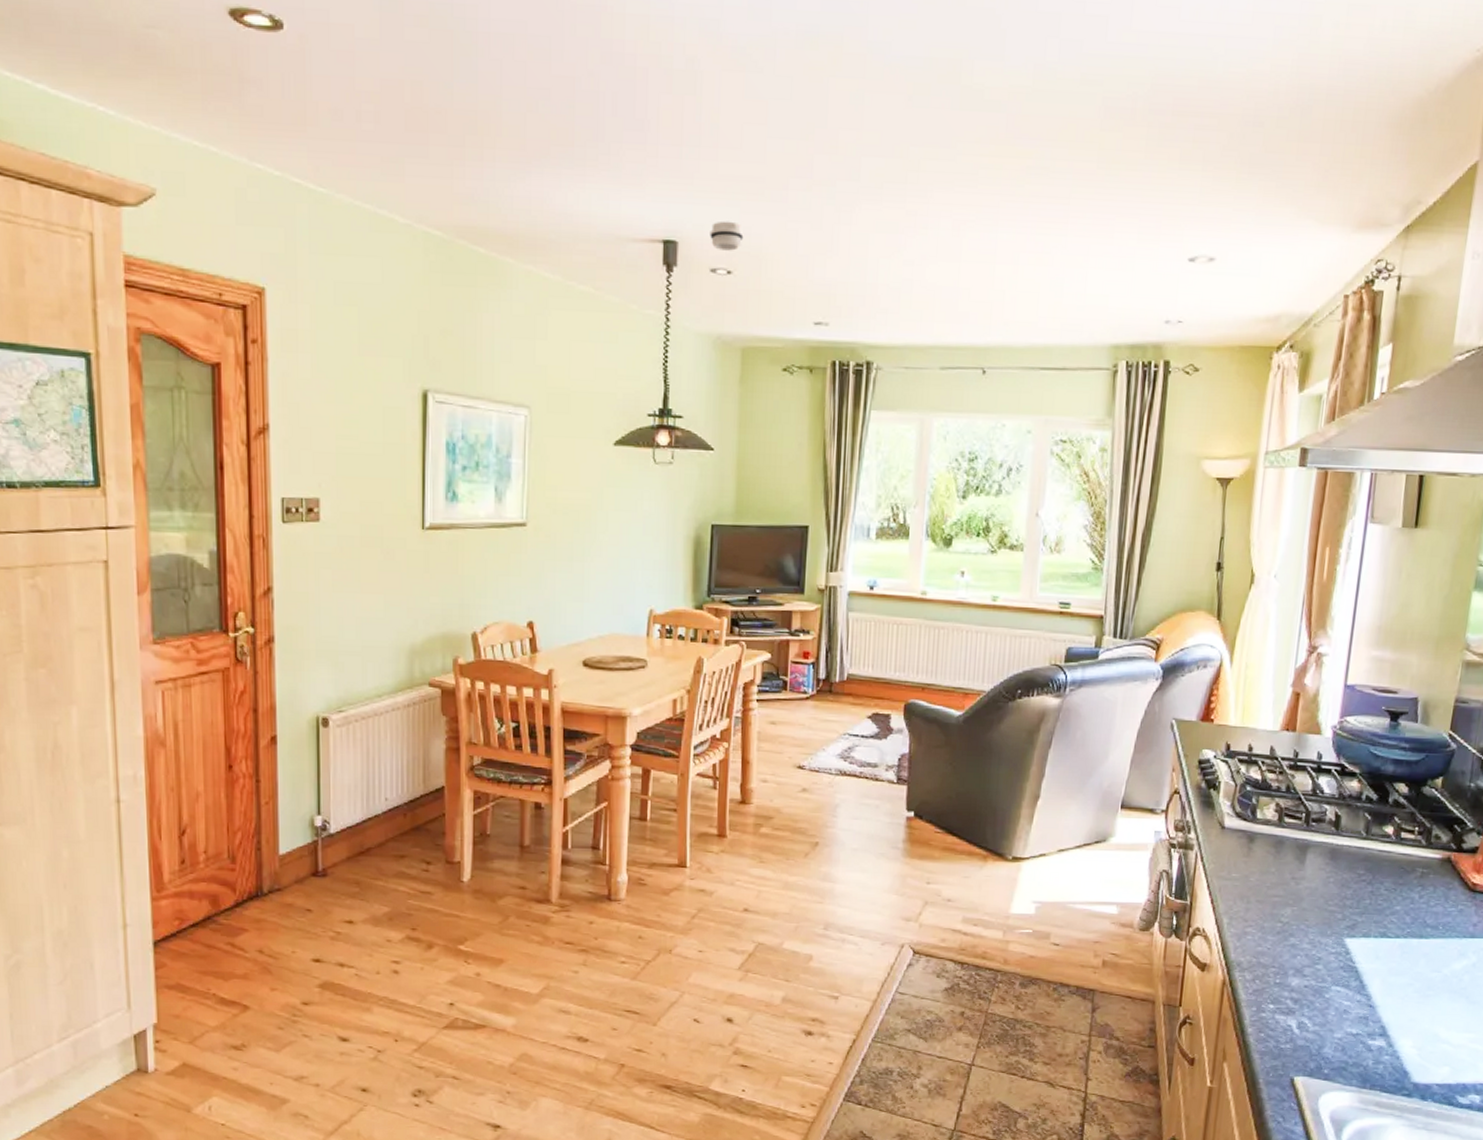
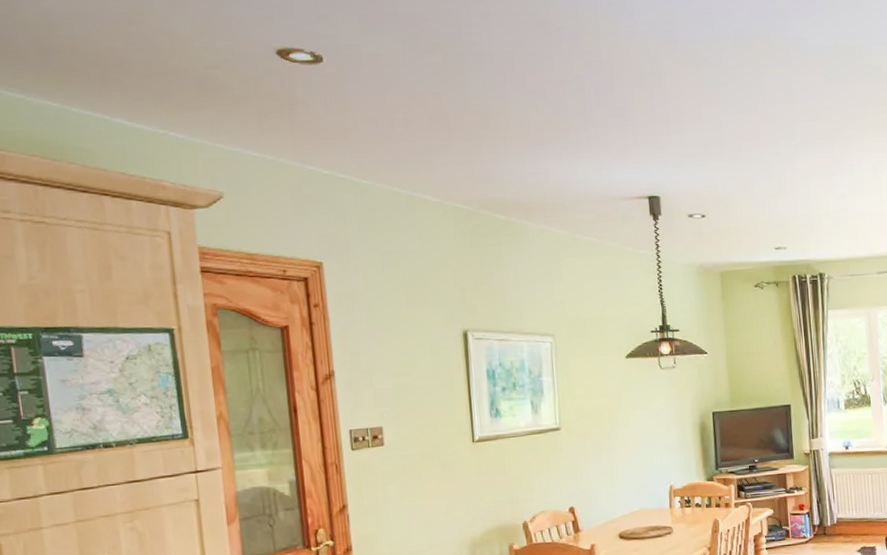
smoke detector: present [710,220,744,251] -> none [684,177,712,200]

